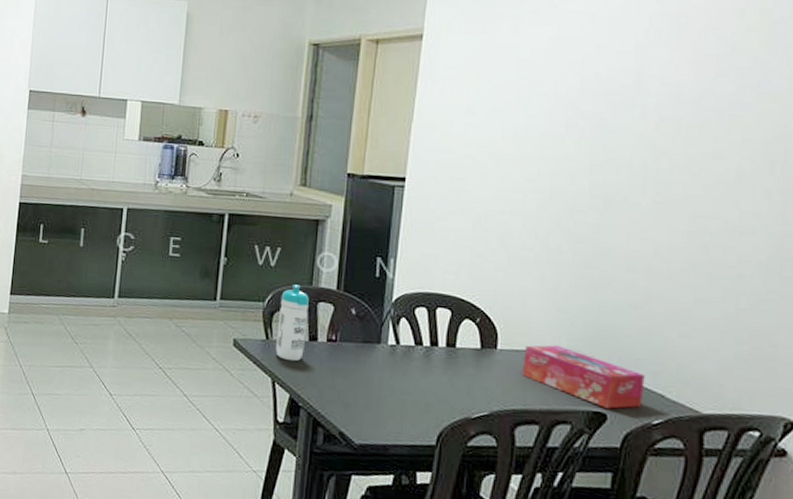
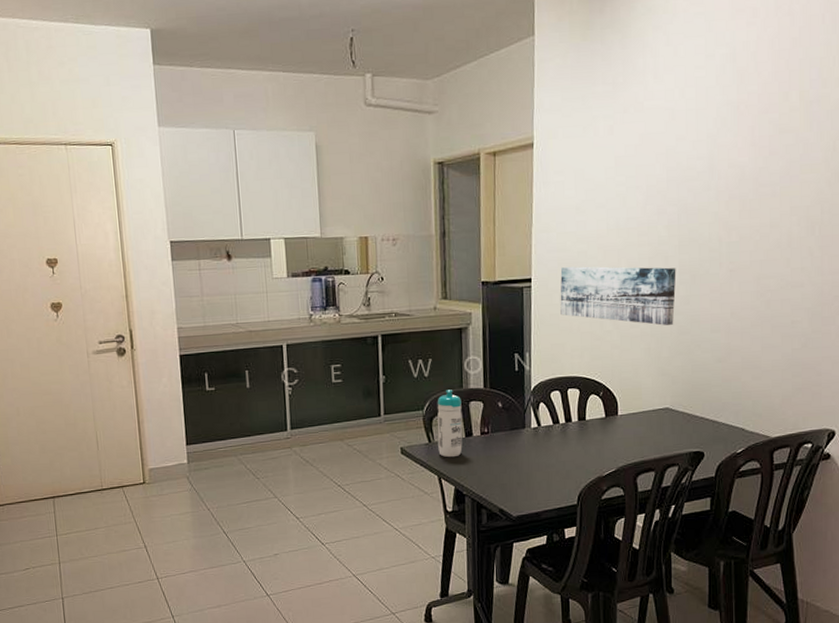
wall art: none [436,169,585,255] -> present [560,266,676,326]
tissue box: present [521,345,645,409] -> none [638,403,730,447]

